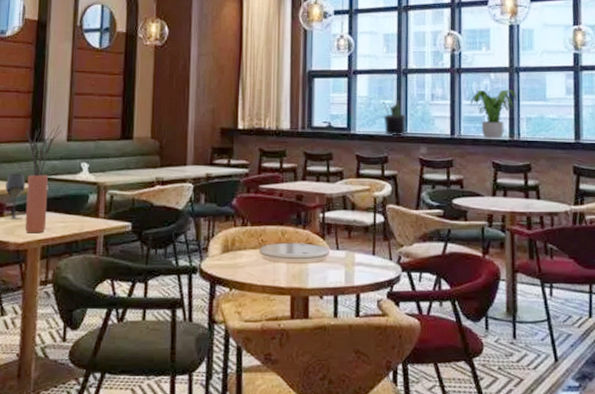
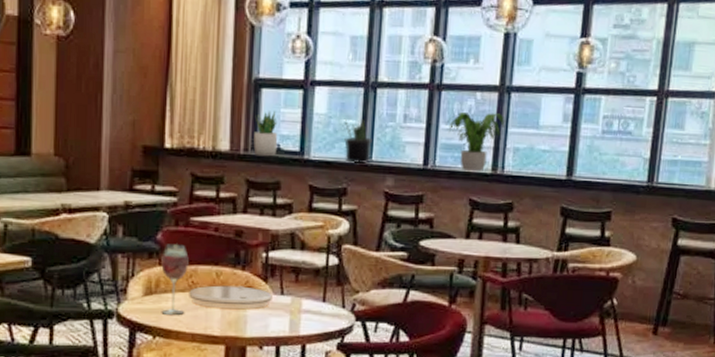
wineglass: none [236,208,259,270] -> present [161,244,189,316]
planter: none [309,96,329,133] -> present [253,111,278,157]

